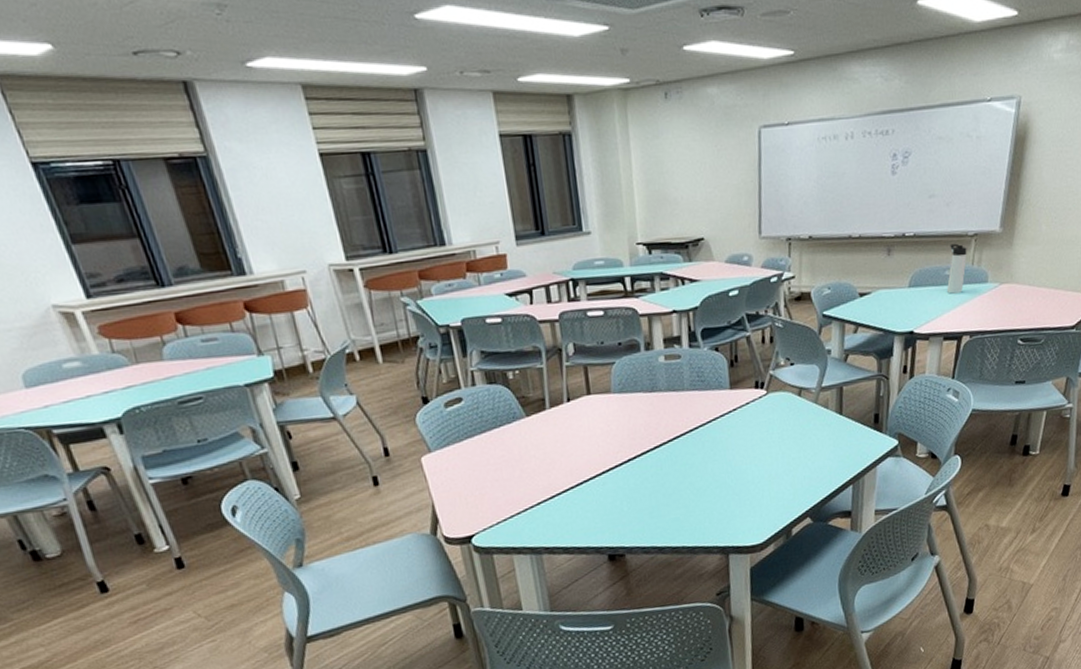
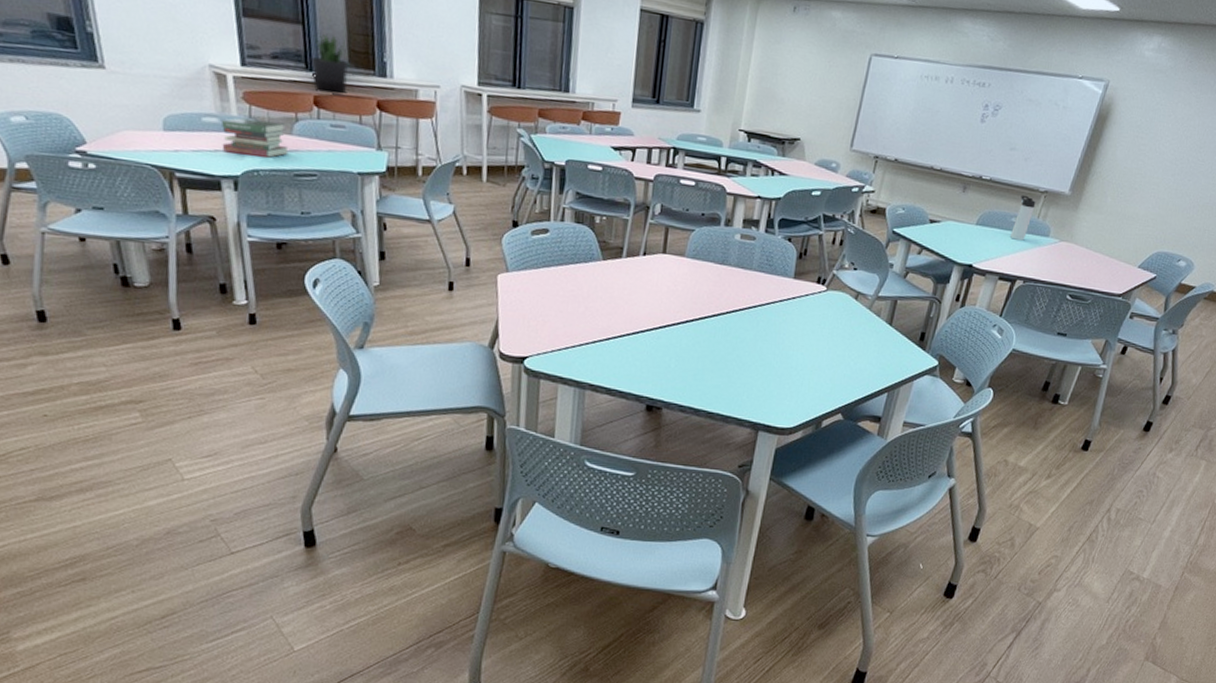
books: none [85,350,166,396] -> present [222,117,289,159]
planter: none [155,241,207,308] -> present [310,33,348,95]

